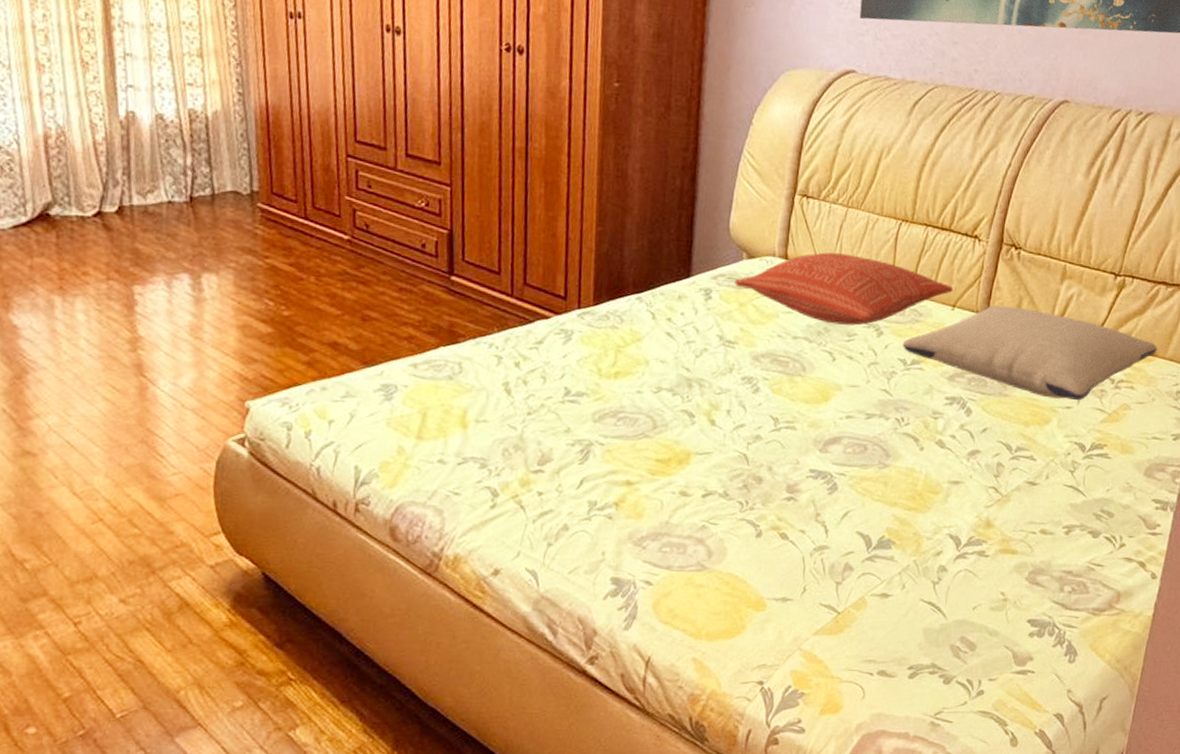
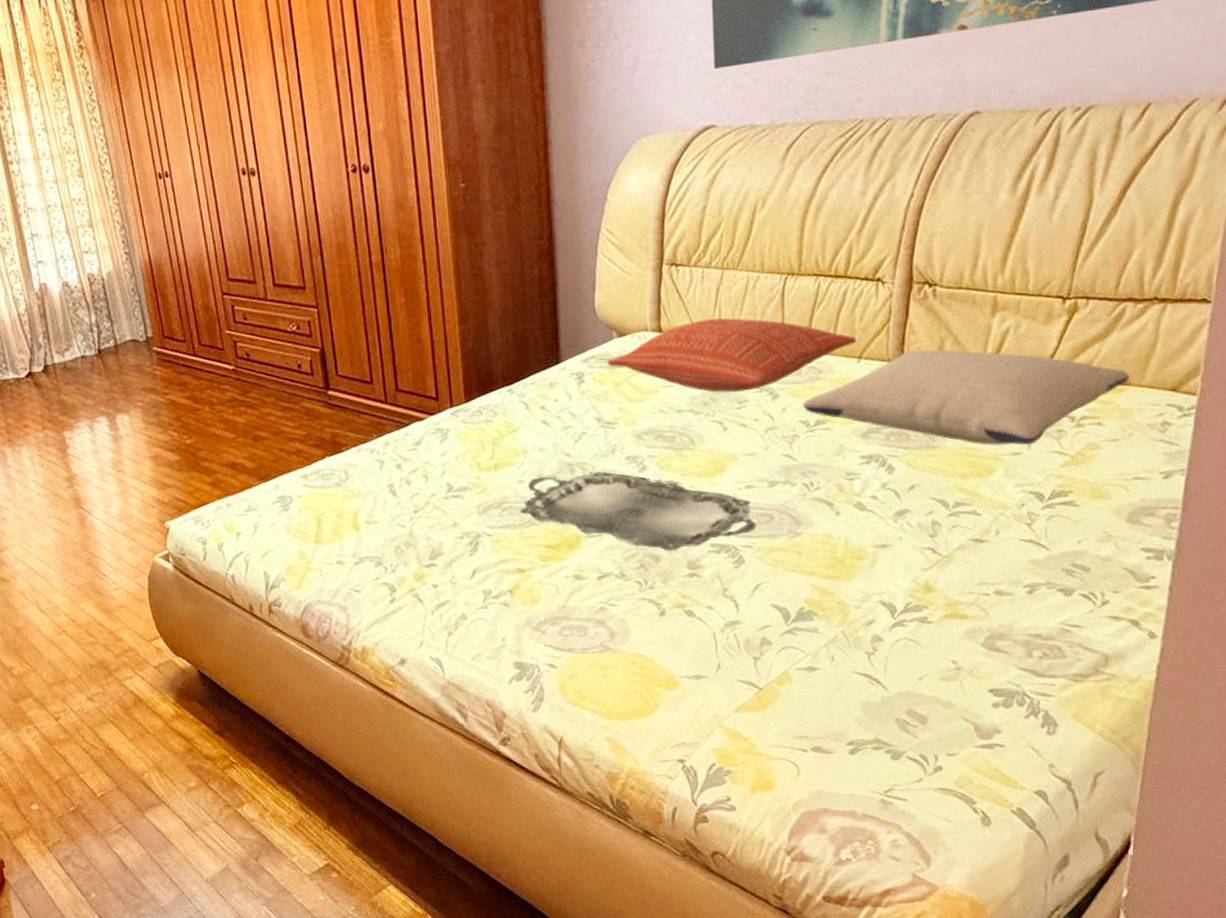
serving tray: none [635,389,852,474] -> present [521,471,757,551]

